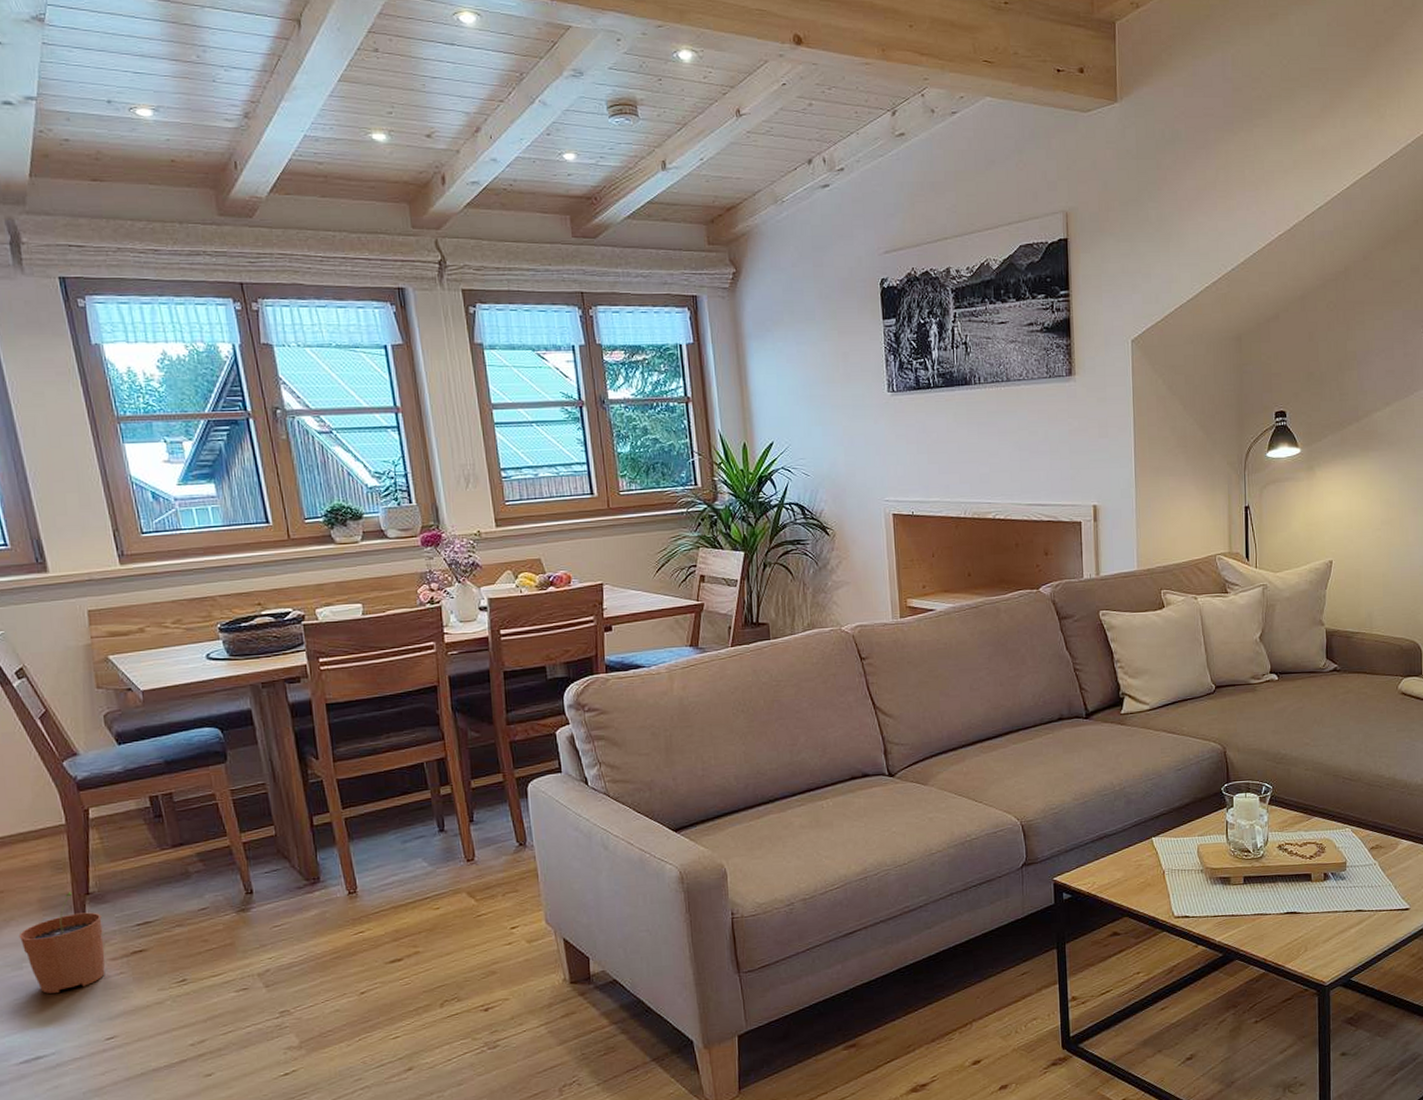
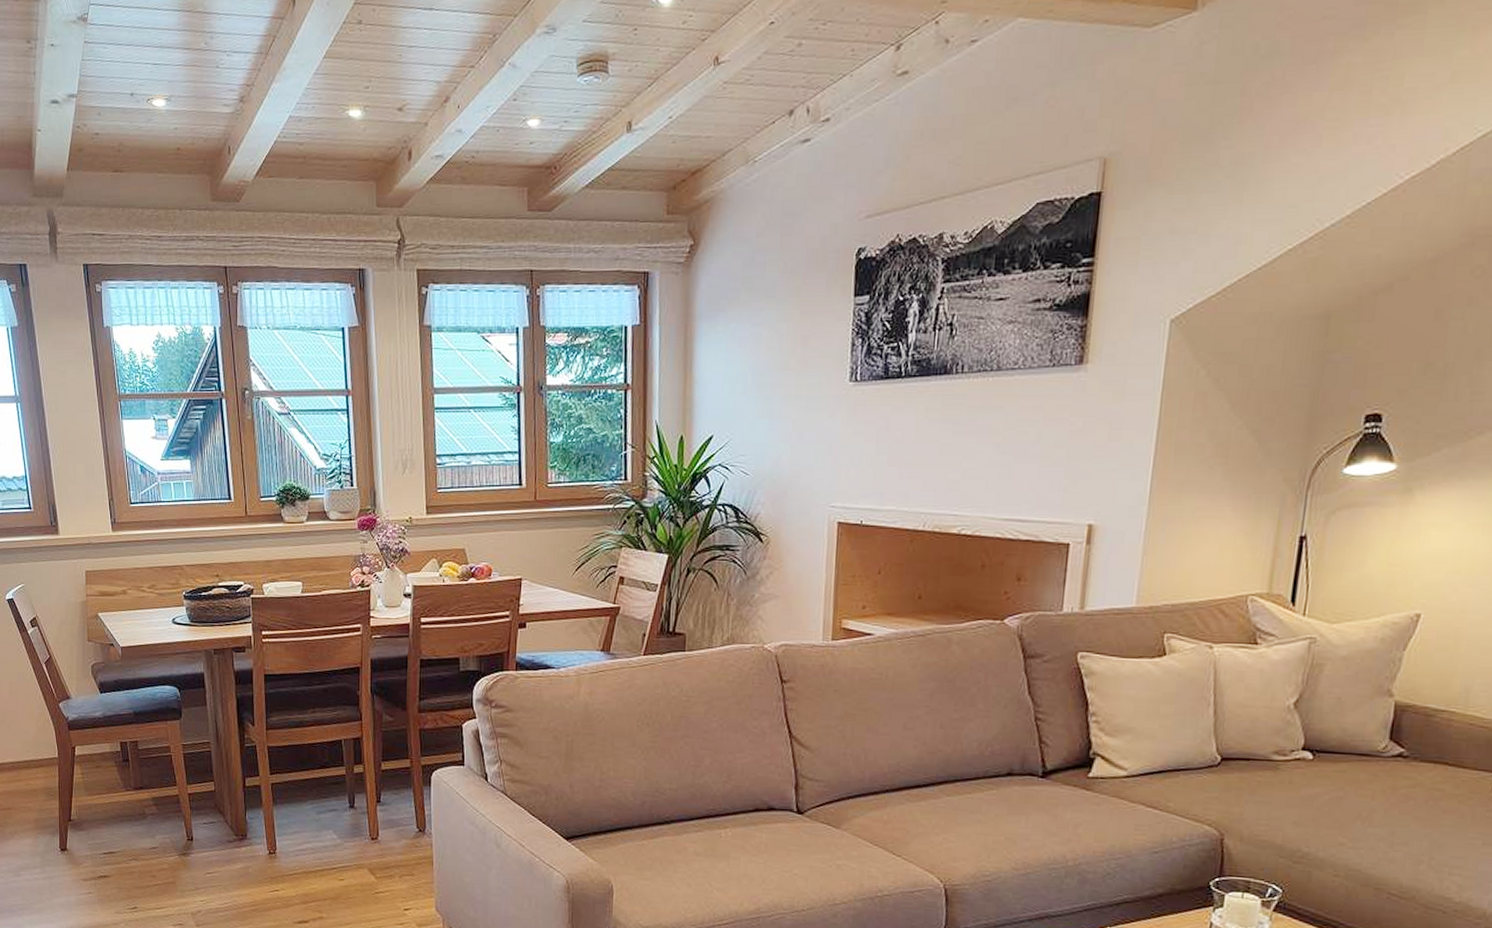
plant pot: present [18,892,105,994] -> none [19,816,79,901]

